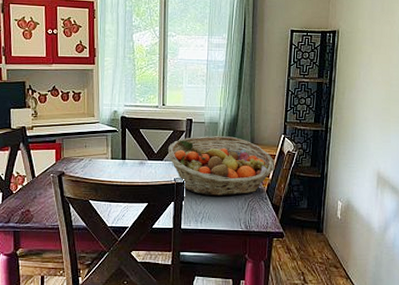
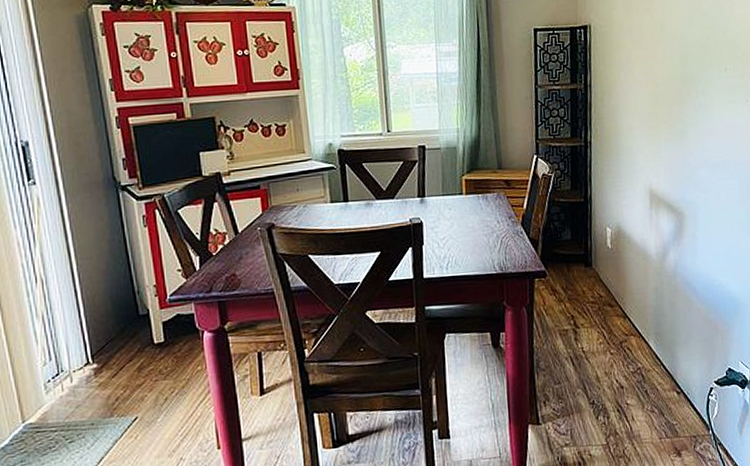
fruit basket: present [168,136,275,197] -> none [399,162,529,236]

